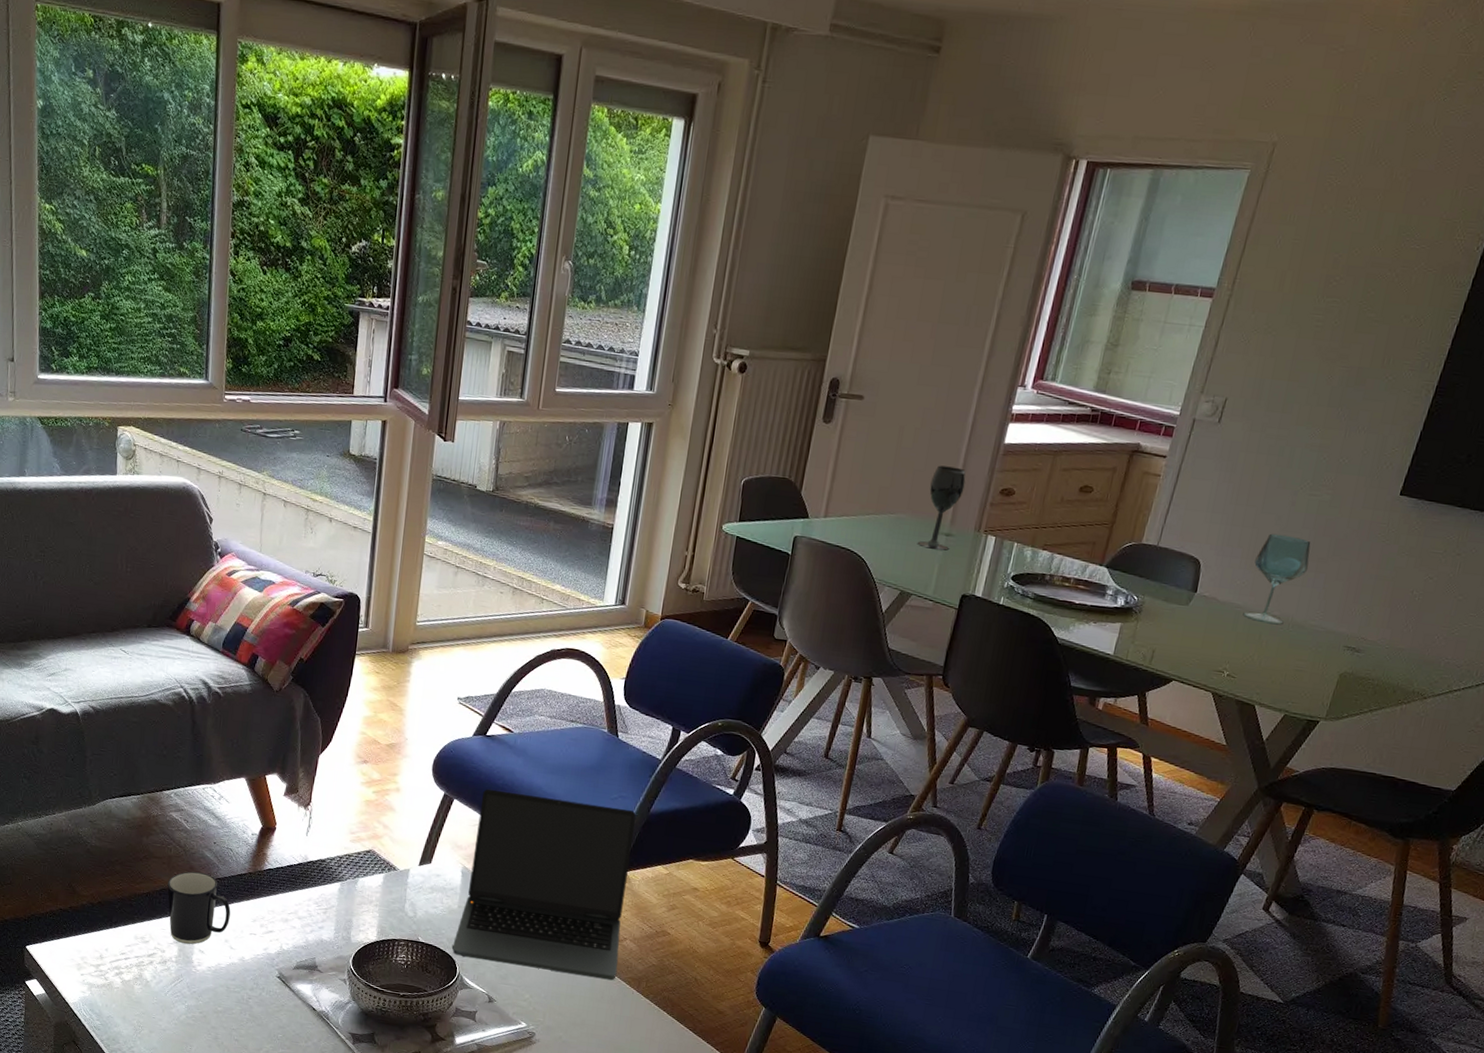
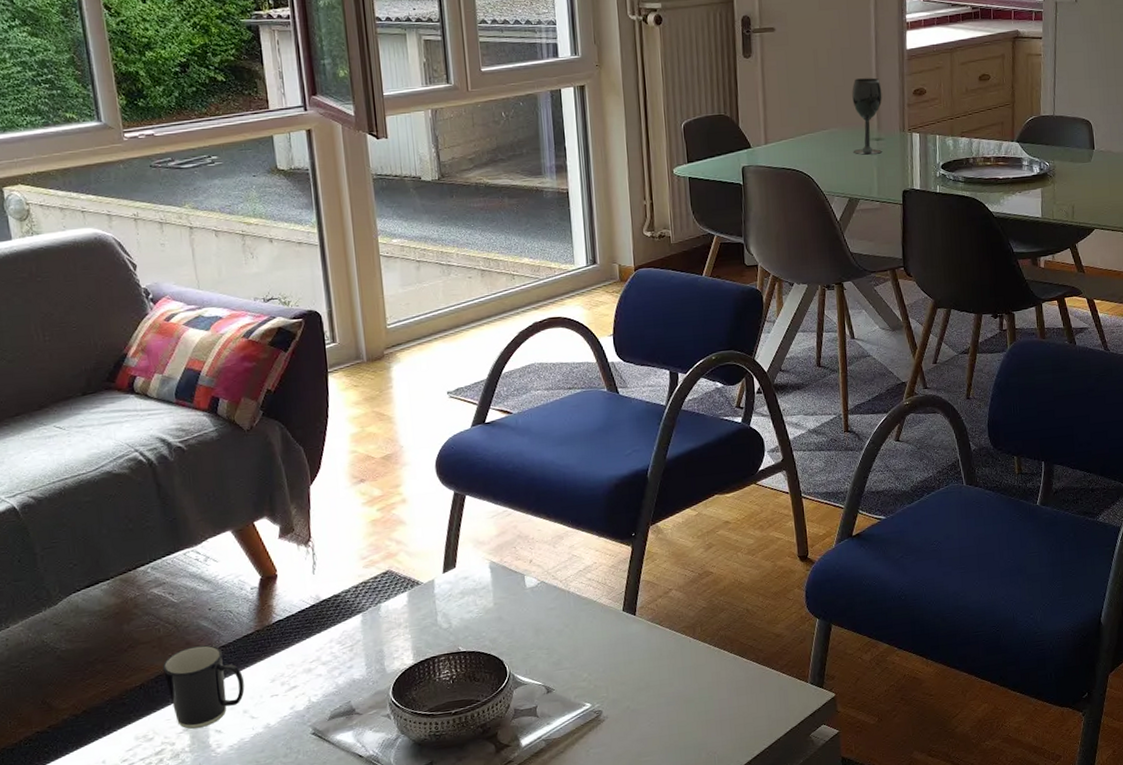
laptop: present [452,789,637,981] -> none [494,461,670,655]

